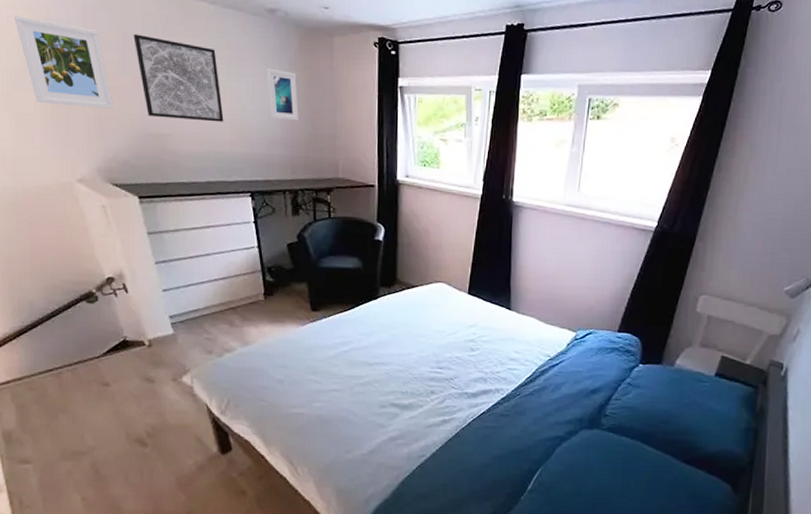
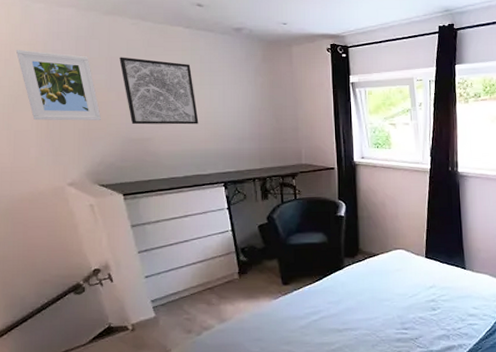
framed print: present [267,68,299,121] -> none [235,76,264,118]

